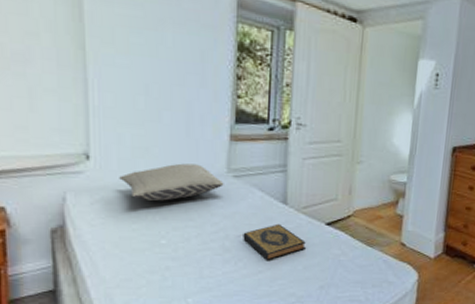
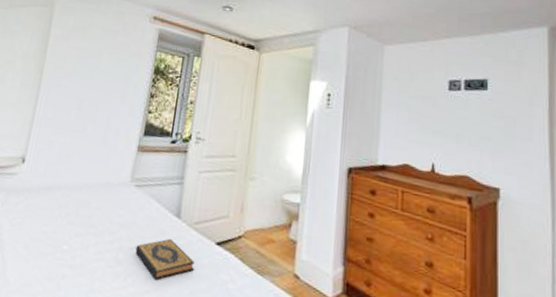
pillow: present [119,163,224,201] -> none [43,170,127,206]

